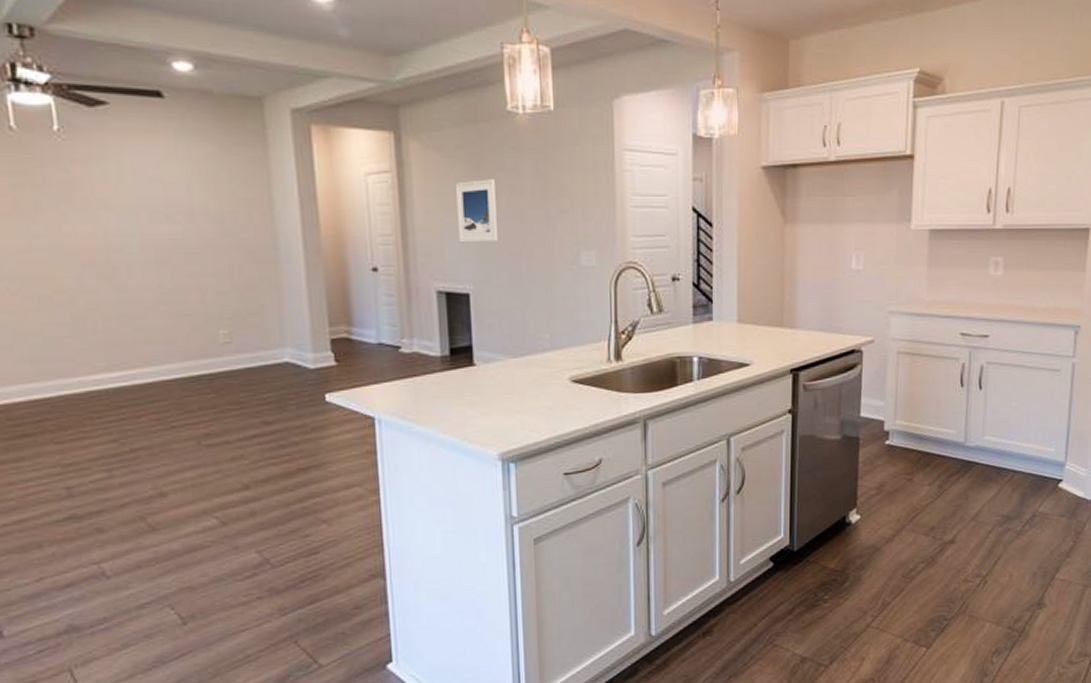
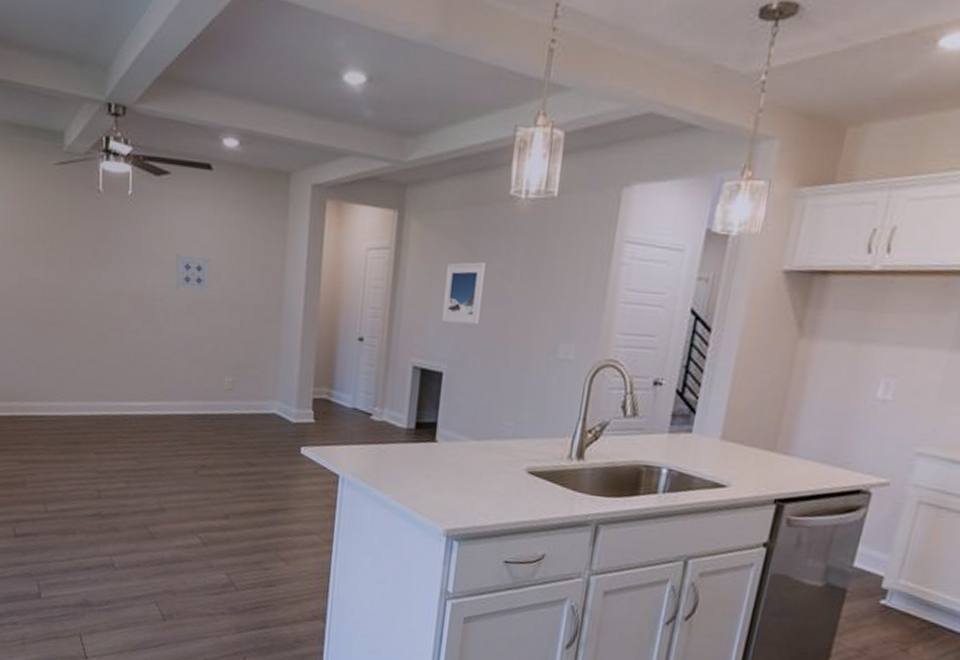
wall art: none [132,195,182,237] -> present [175,254,211,293]

